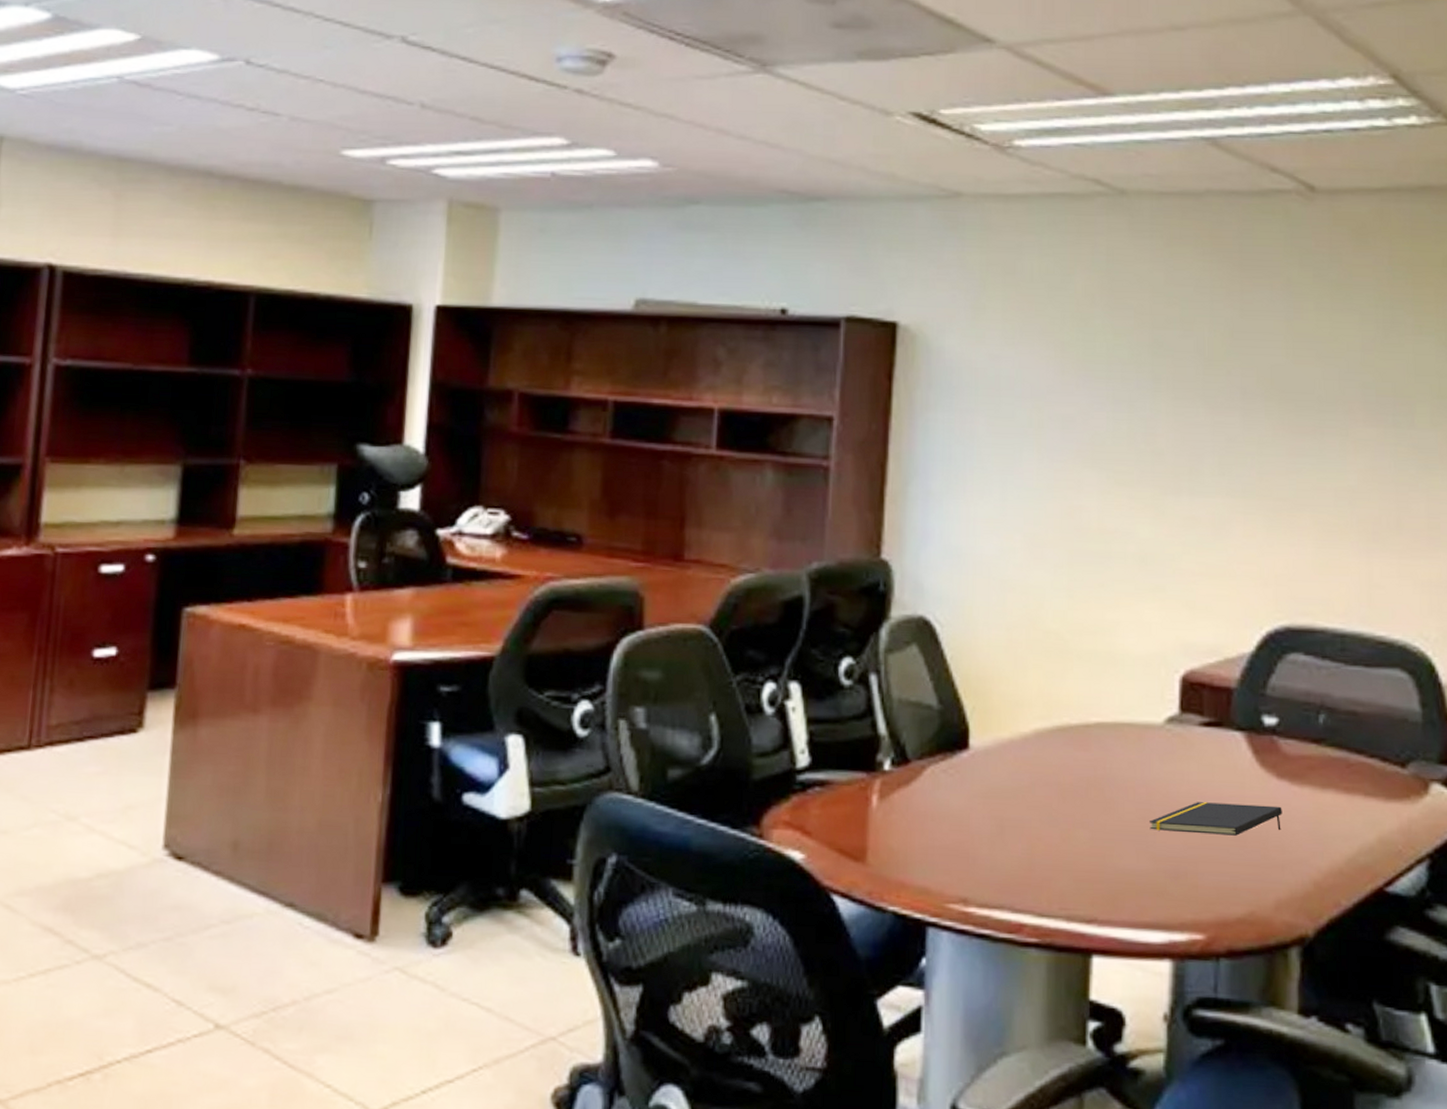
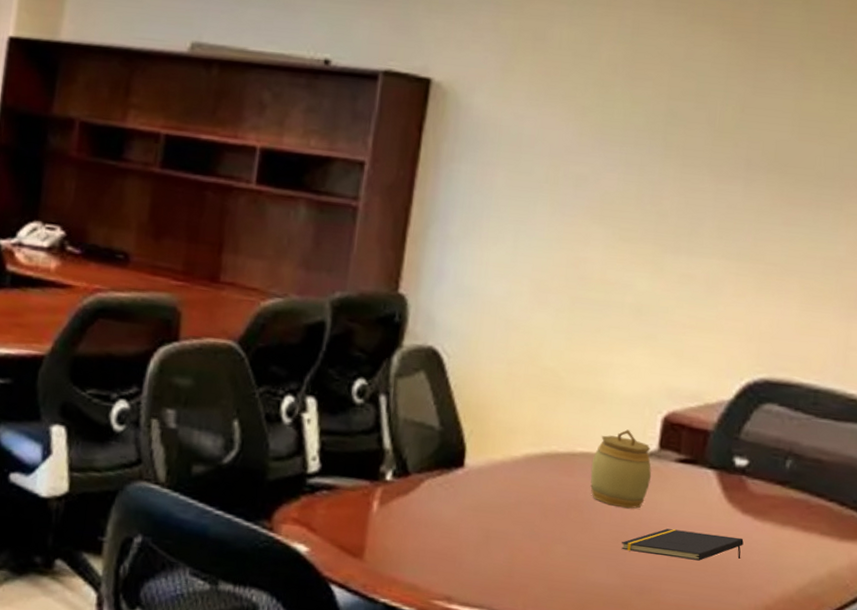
jar: none [1108,693,1175,783] -> present [590,429,652,509]

